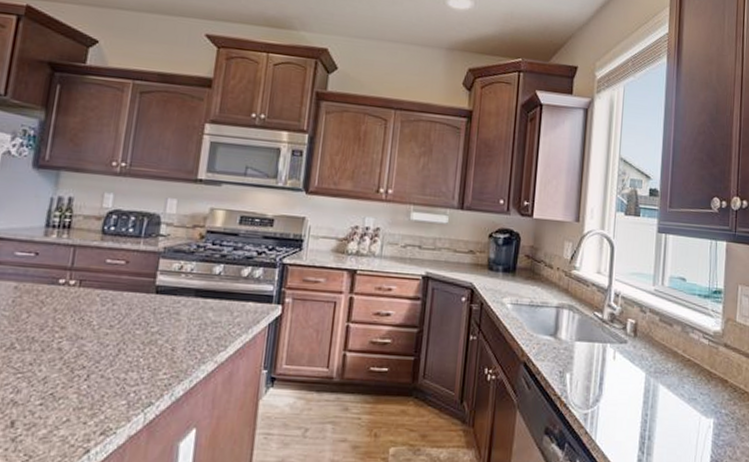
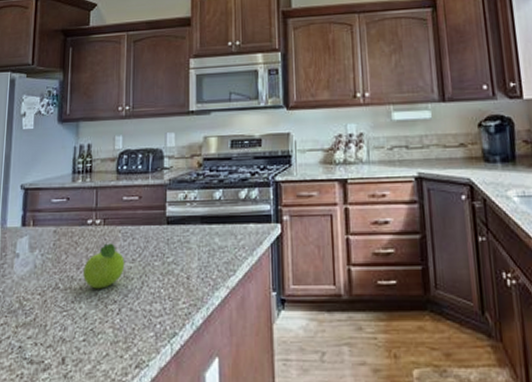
fruit: none [47,306,101,353] -> present [83,243,125,289]

